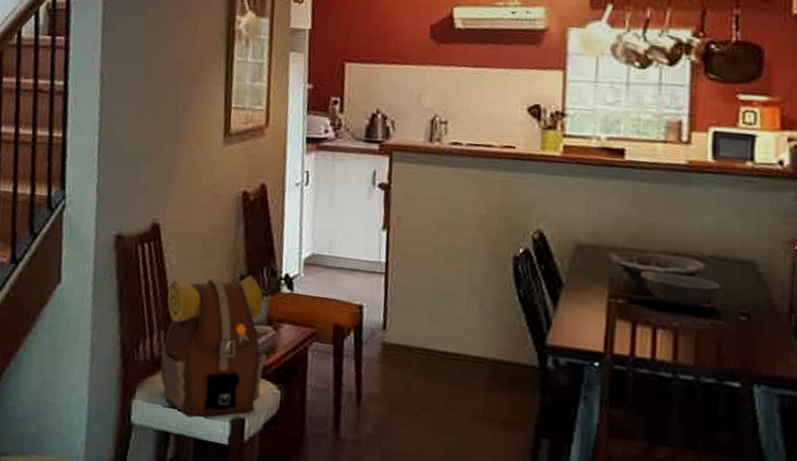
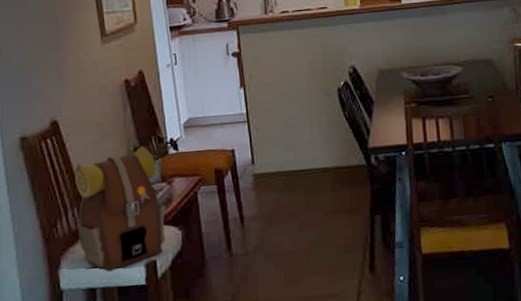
bowl: present [641,270,720,308] -> none [423,77,473,101]

